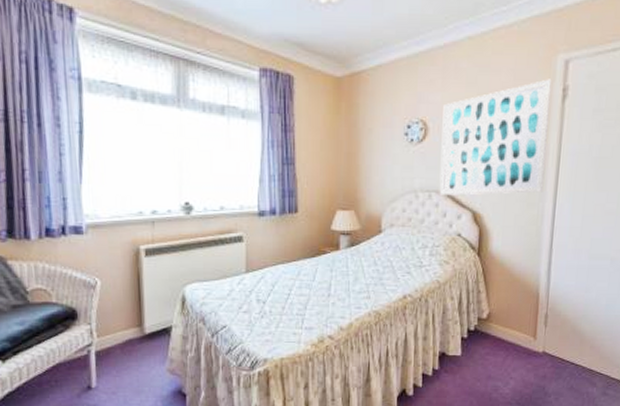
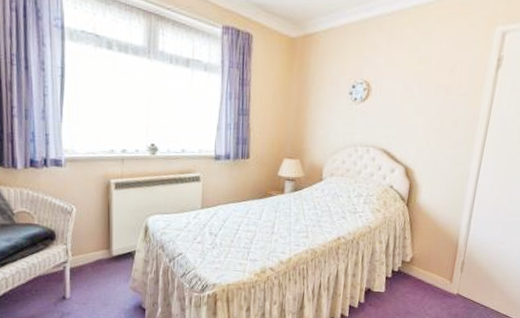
wall art: present [439,79,552,196] -> none [376,49,488,153]

